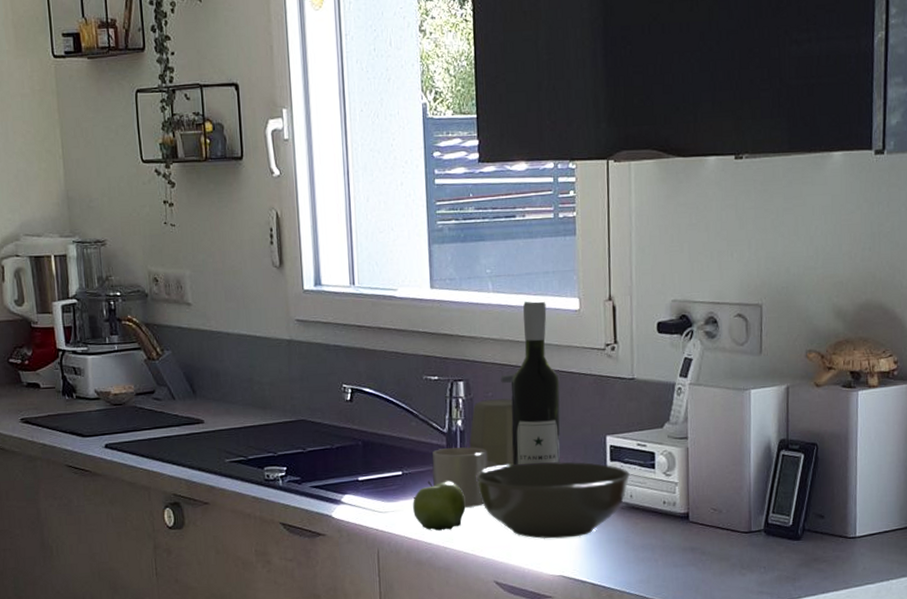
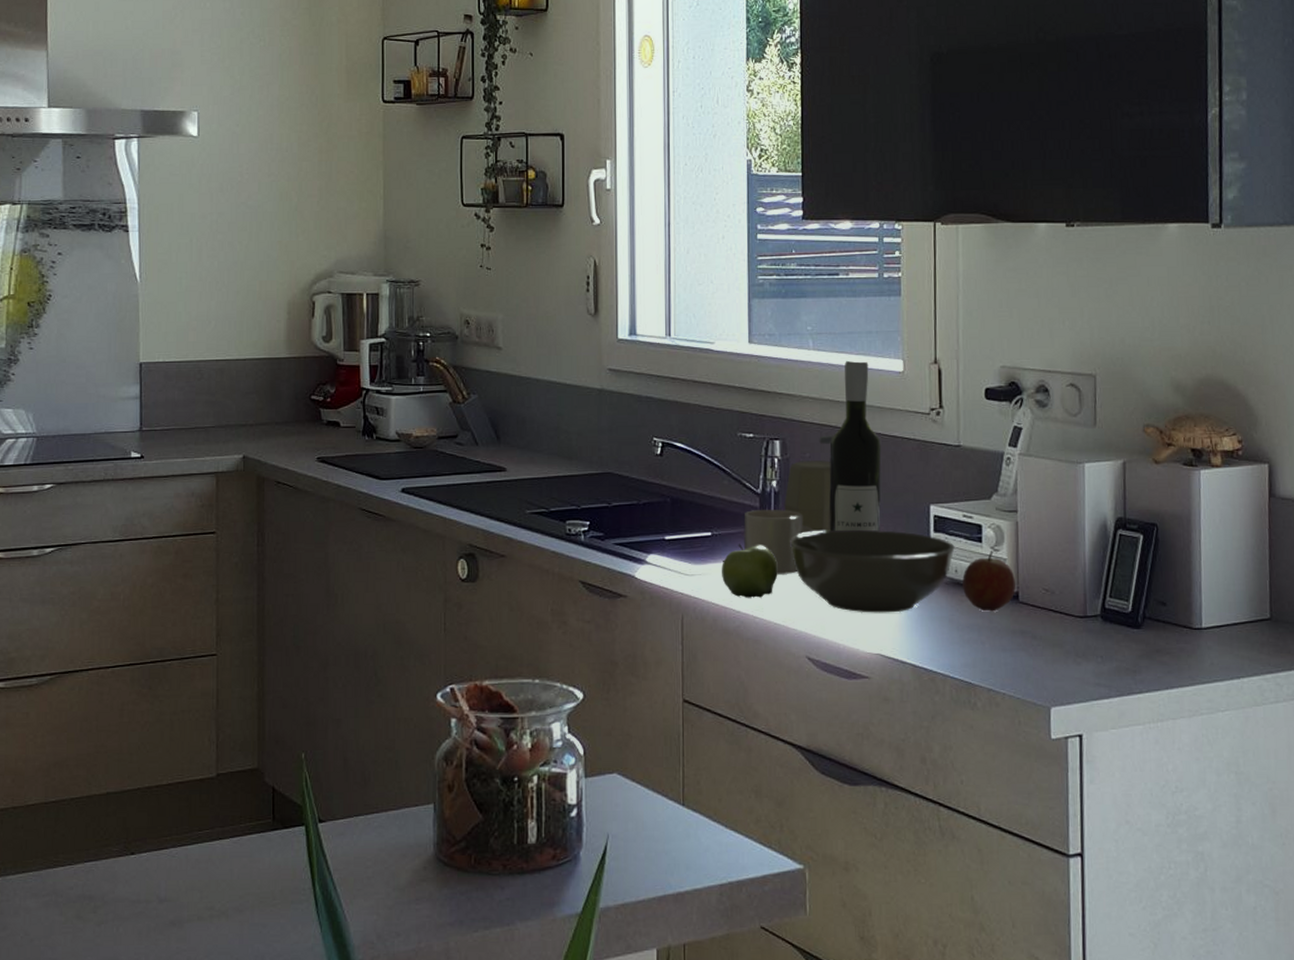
fruit: none [637,476,686,532] -> present [962,551,1016,612]

